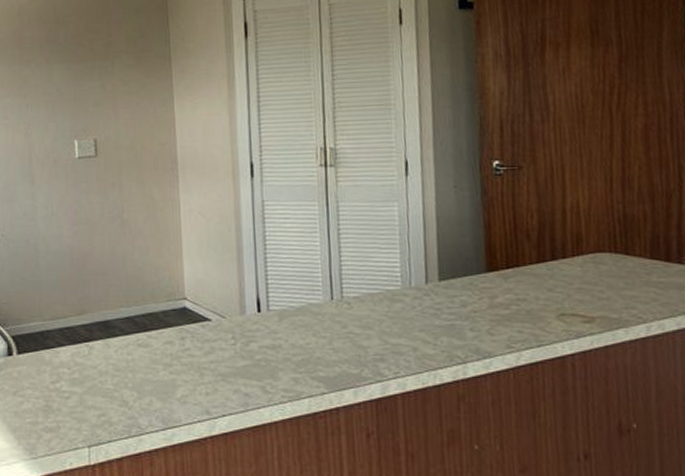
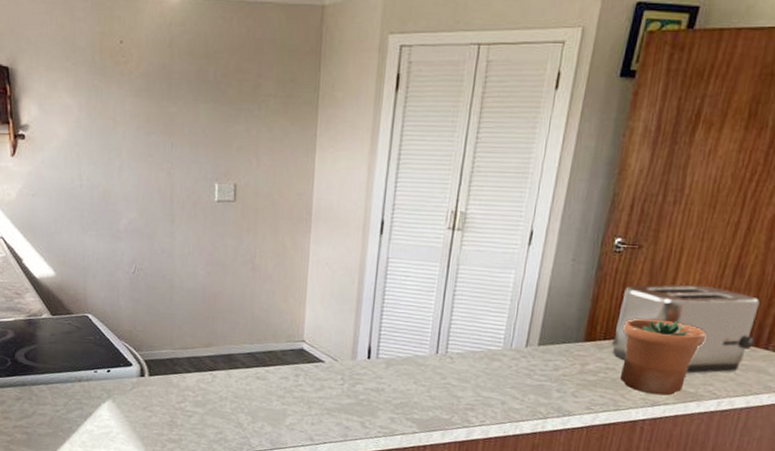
toaster: none [515,201,666,297] -> present [611,284,760,374]
planter: none [524,241,614,325] -> present [619,318,707,396]

